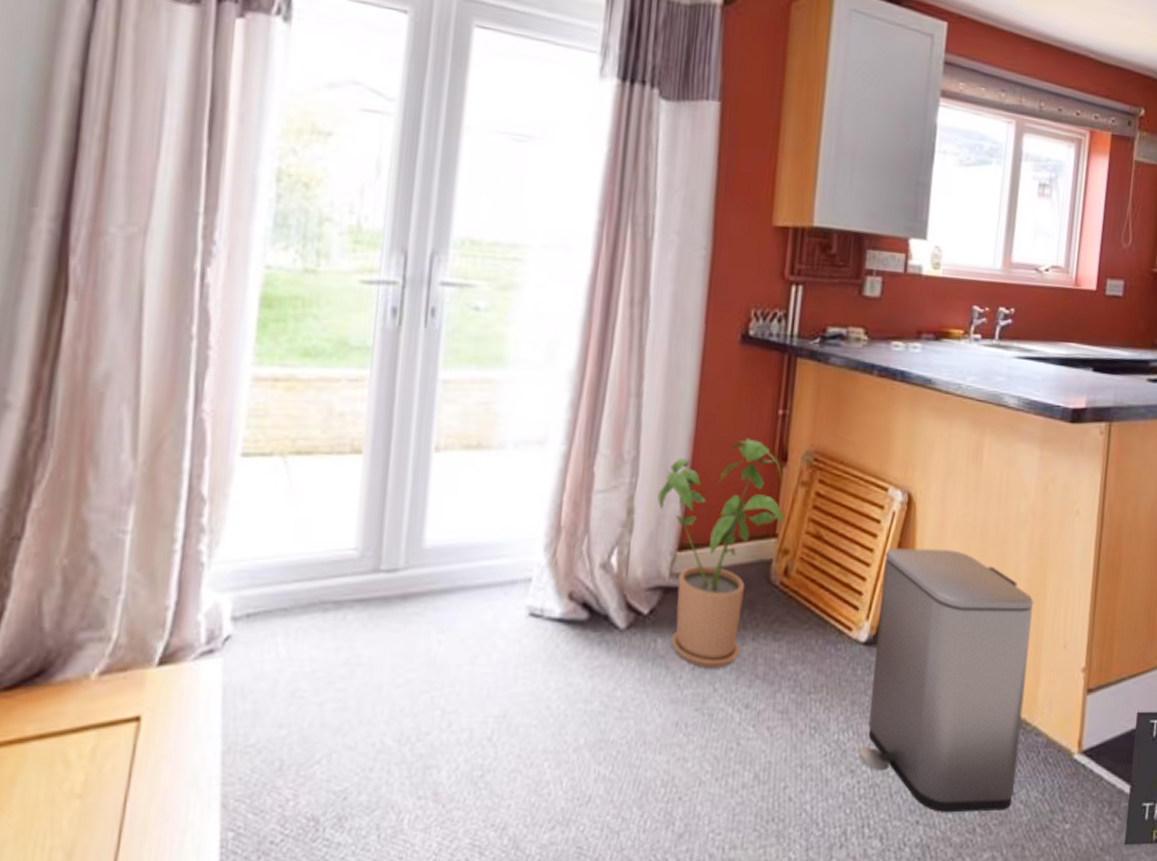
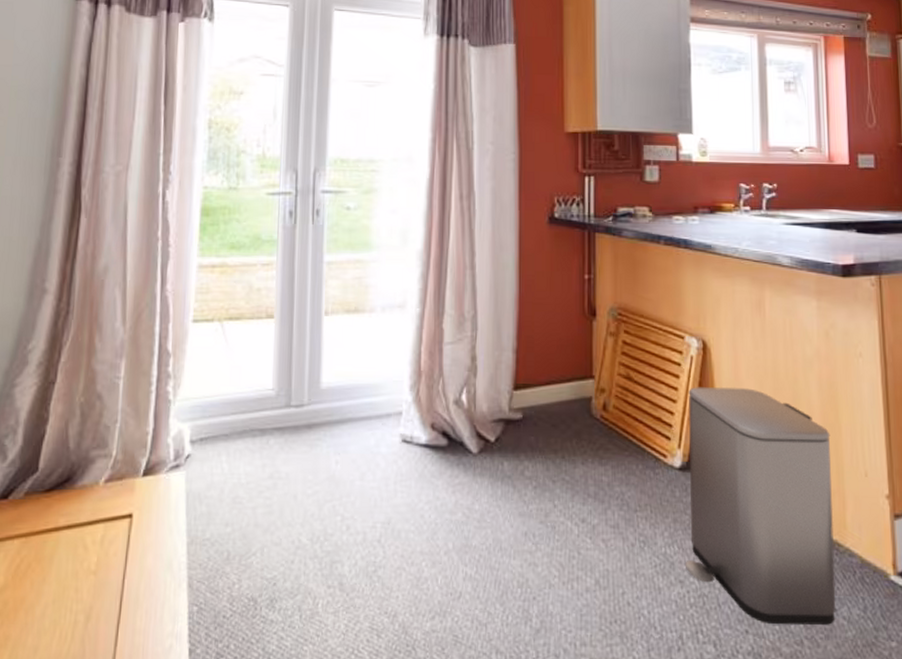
house plant: present [657,438,786,669] -> none [494,298,601,488]

